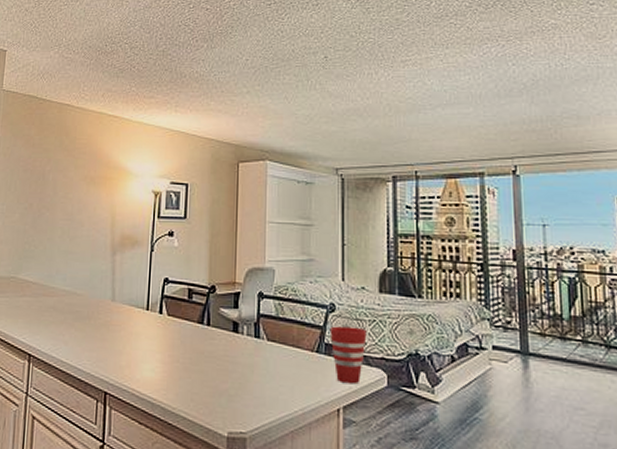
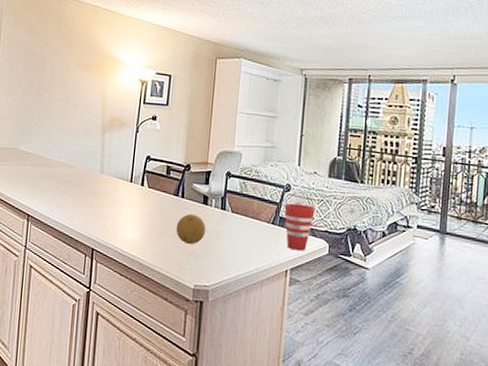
fruit: none [202,344,238,383] -> present [176,213,206,245]

